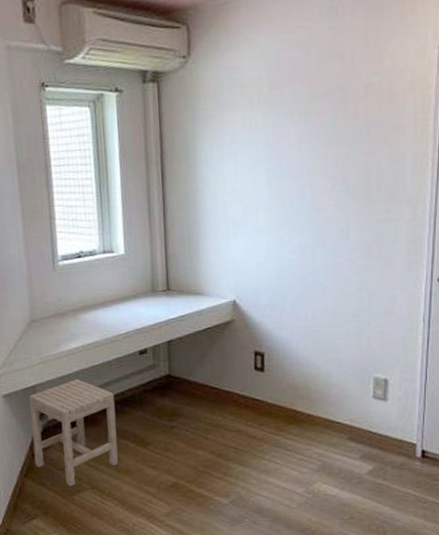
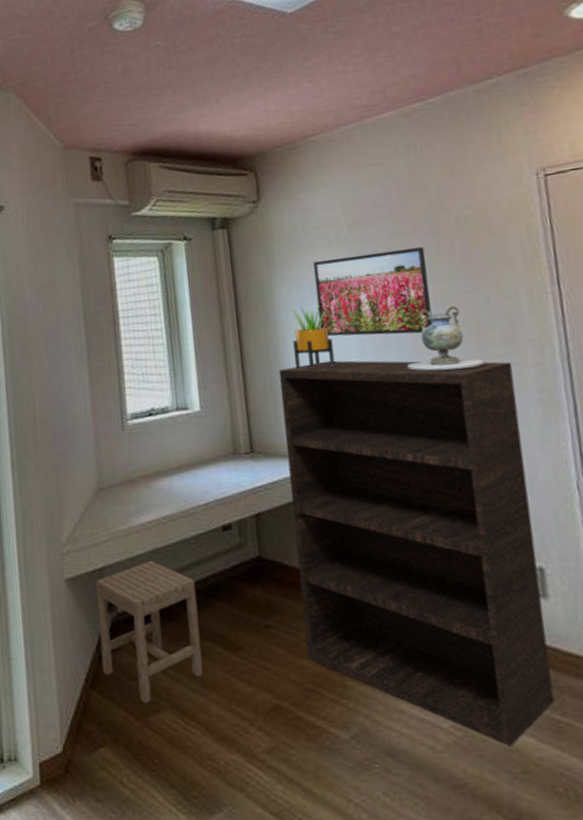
bookshelf: none [196,212,391,502] -> present [279,360,554,746]
potted plant: none [210,161,245,220] -> present [291,305,336,370]
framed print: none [234,111,333,191] -> present [313,247,432,337]
decorative vase: none [305,167,369,223] -> present [406,306,485,371]

